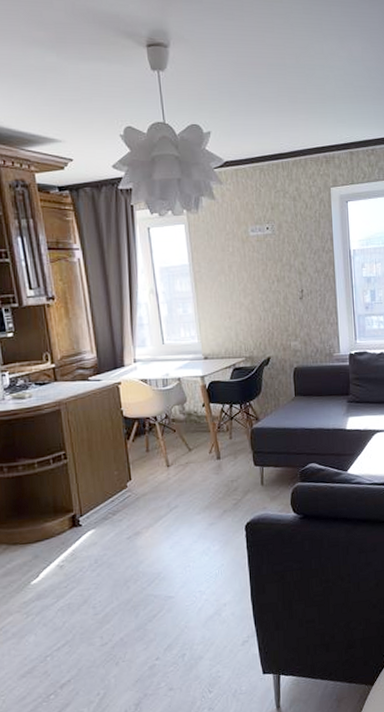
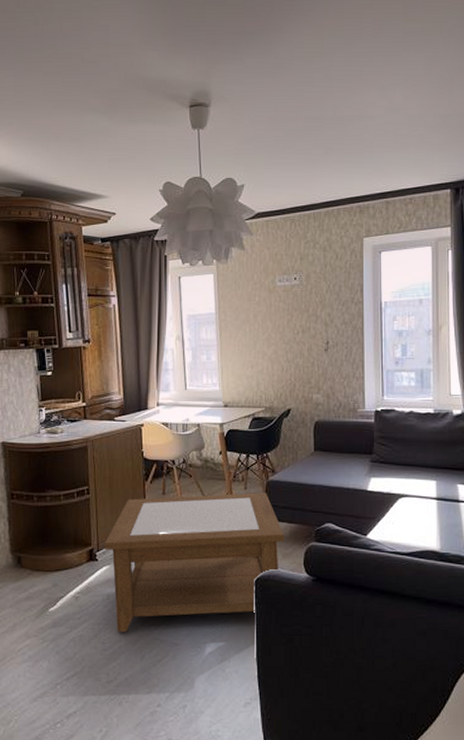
coffee table: none [87,440,272,594] -> present [104,492,285,632]

